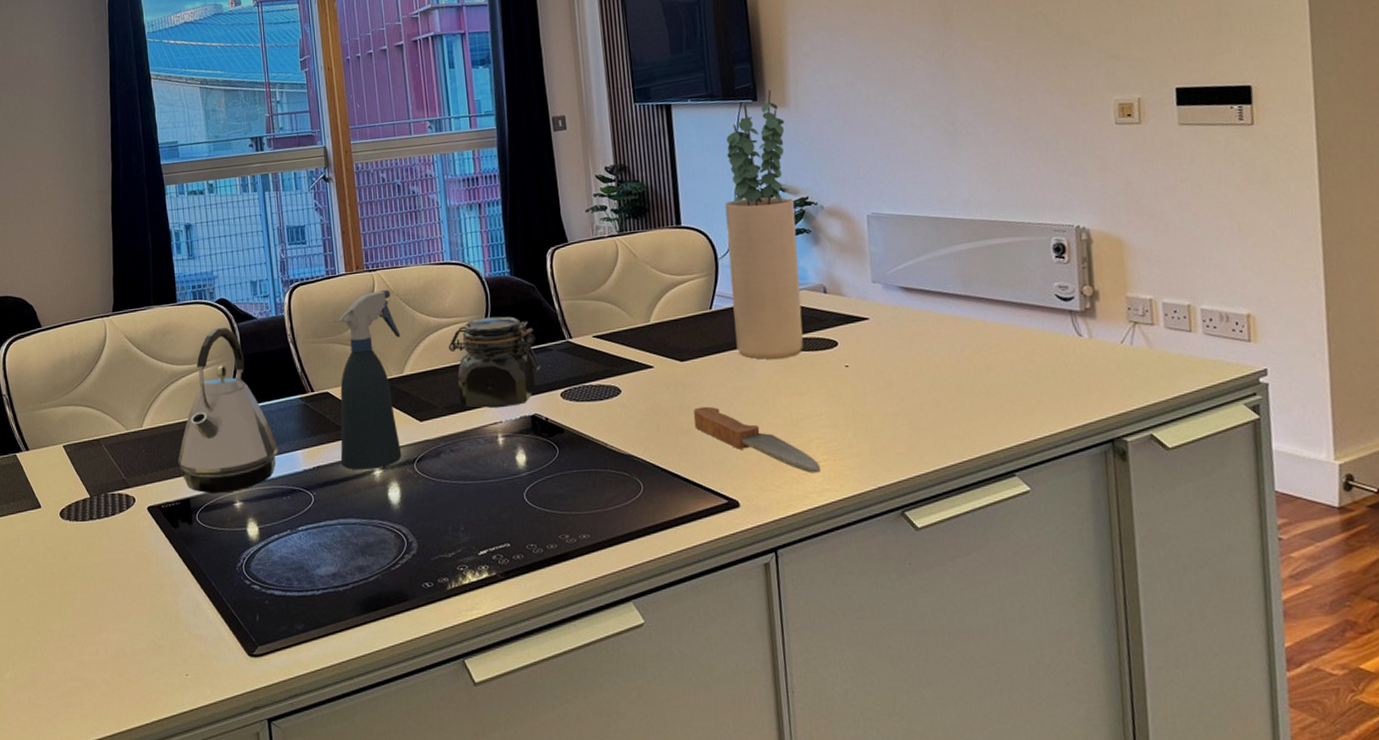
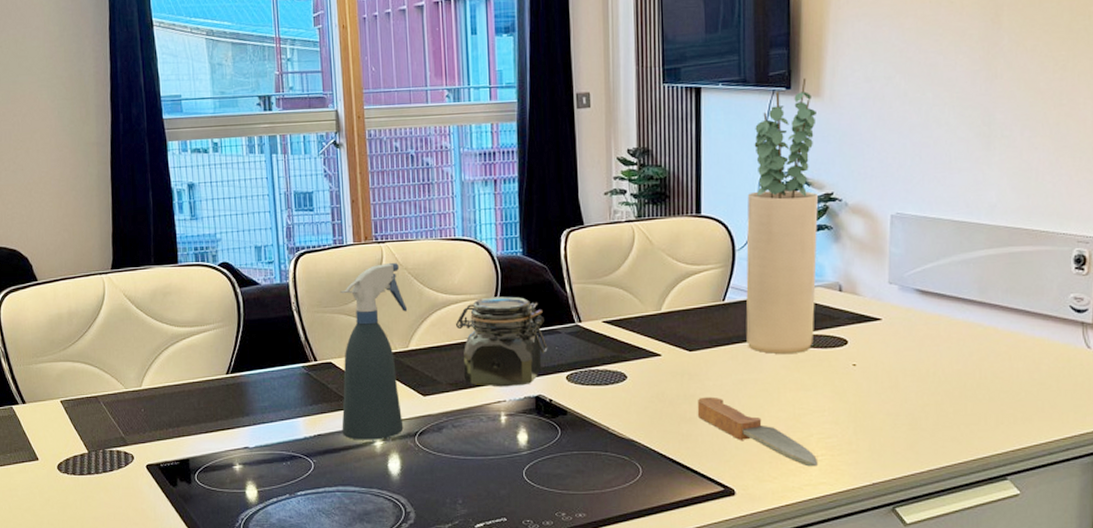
kettle: present [178,327,278,494] -> none [177,292,279,455]

